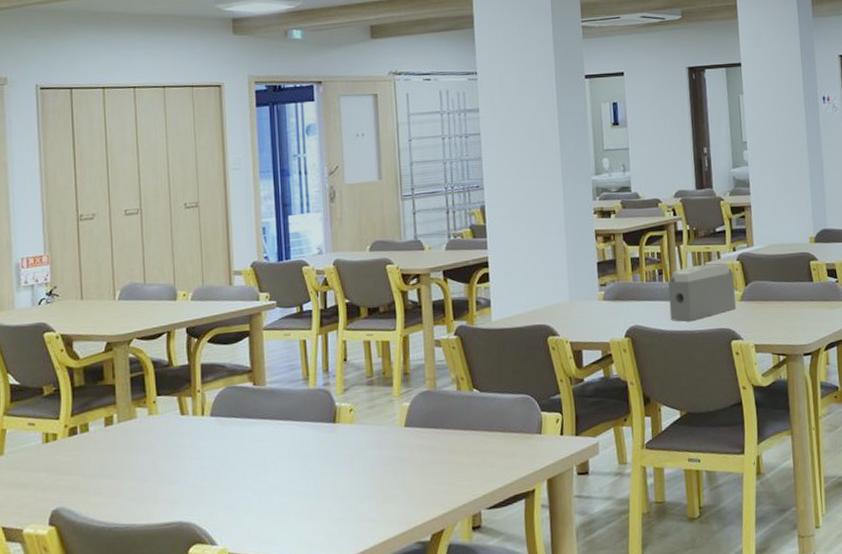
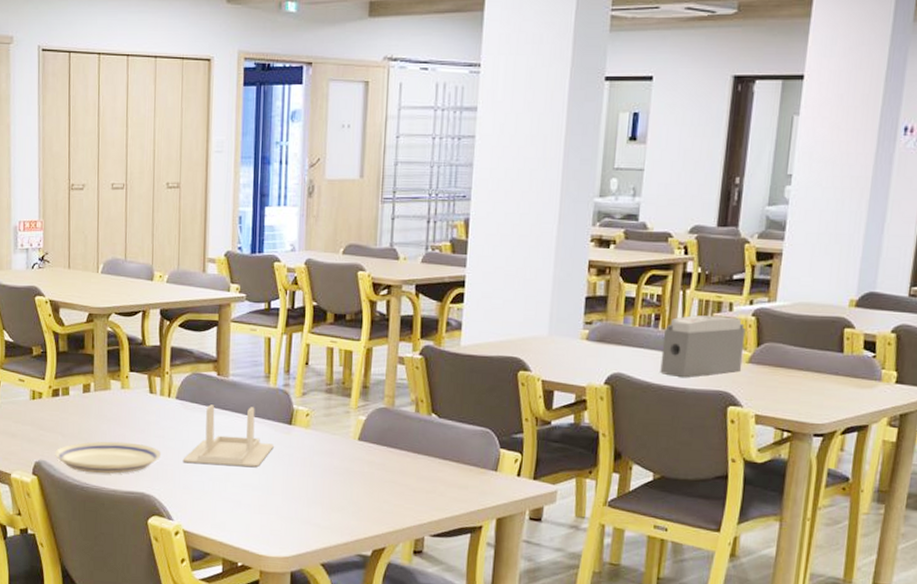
plate: none [75,470,199,512] -> present [55,441,162,474]
napkin holder: none [222,411,319,481] -> present [182,404,274,467]

